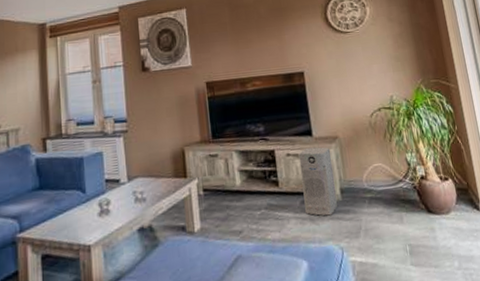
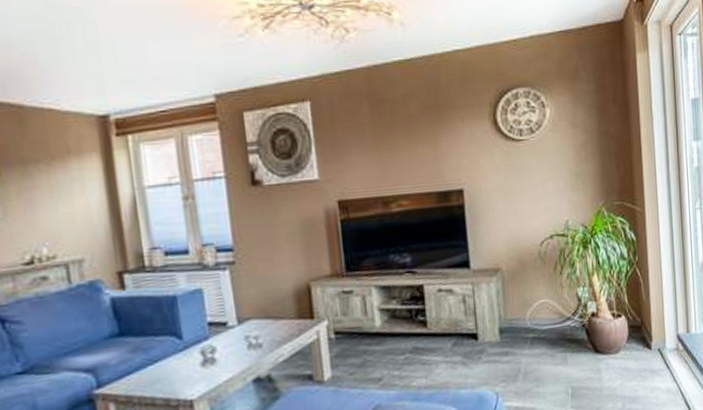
air purifier: present [298,147,338,216] -> none [452,281,496,359]

